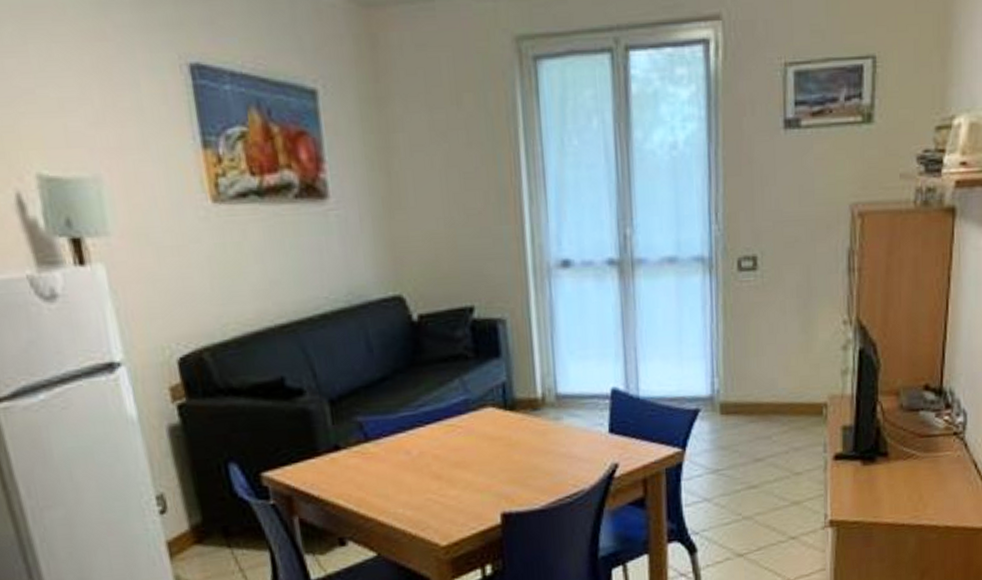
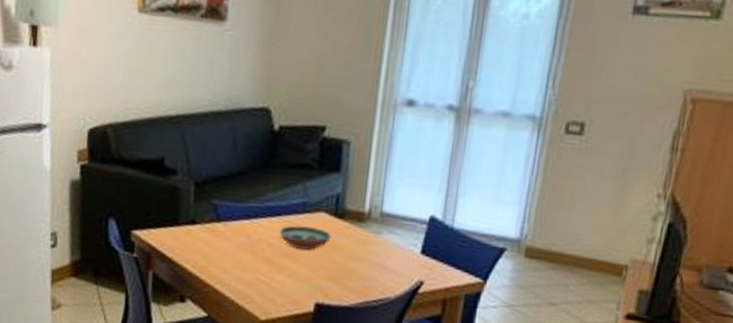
decorative bowl: none [442,426,506,456] -> present [279,225,332,251]

